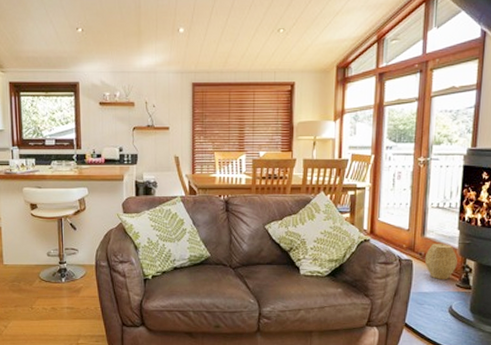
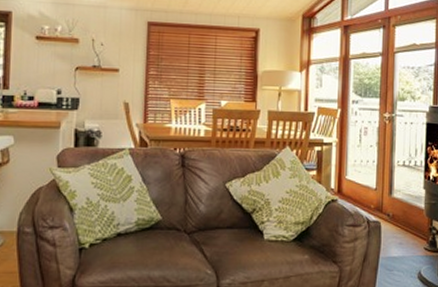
woven basket: present [424,244,458,279] -> none [392,204,424,242]

